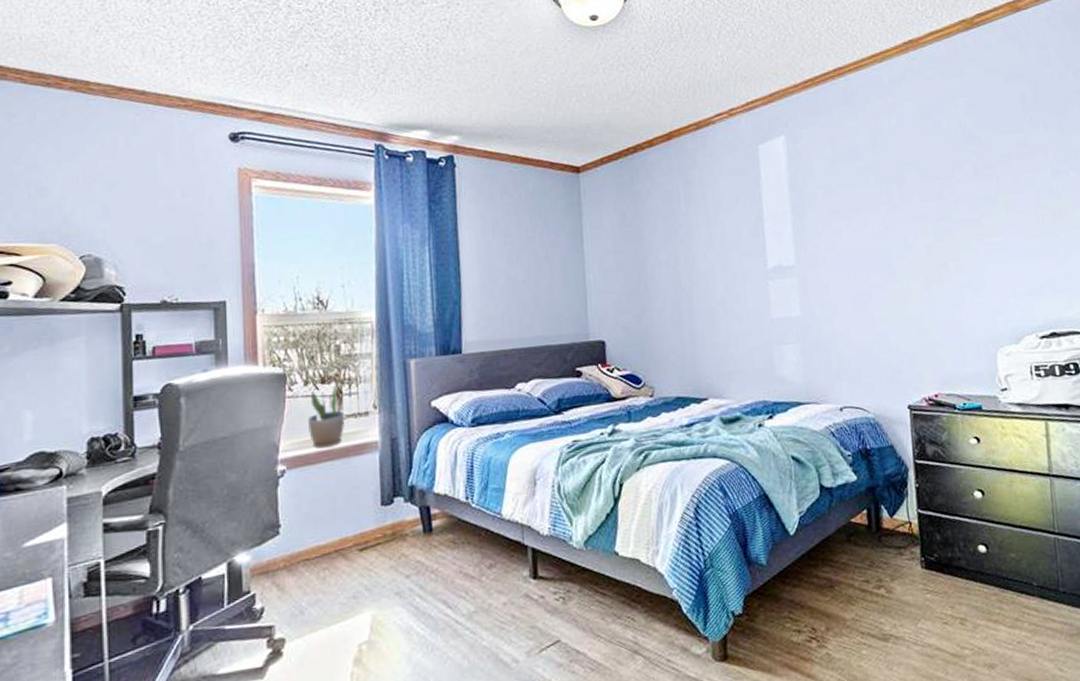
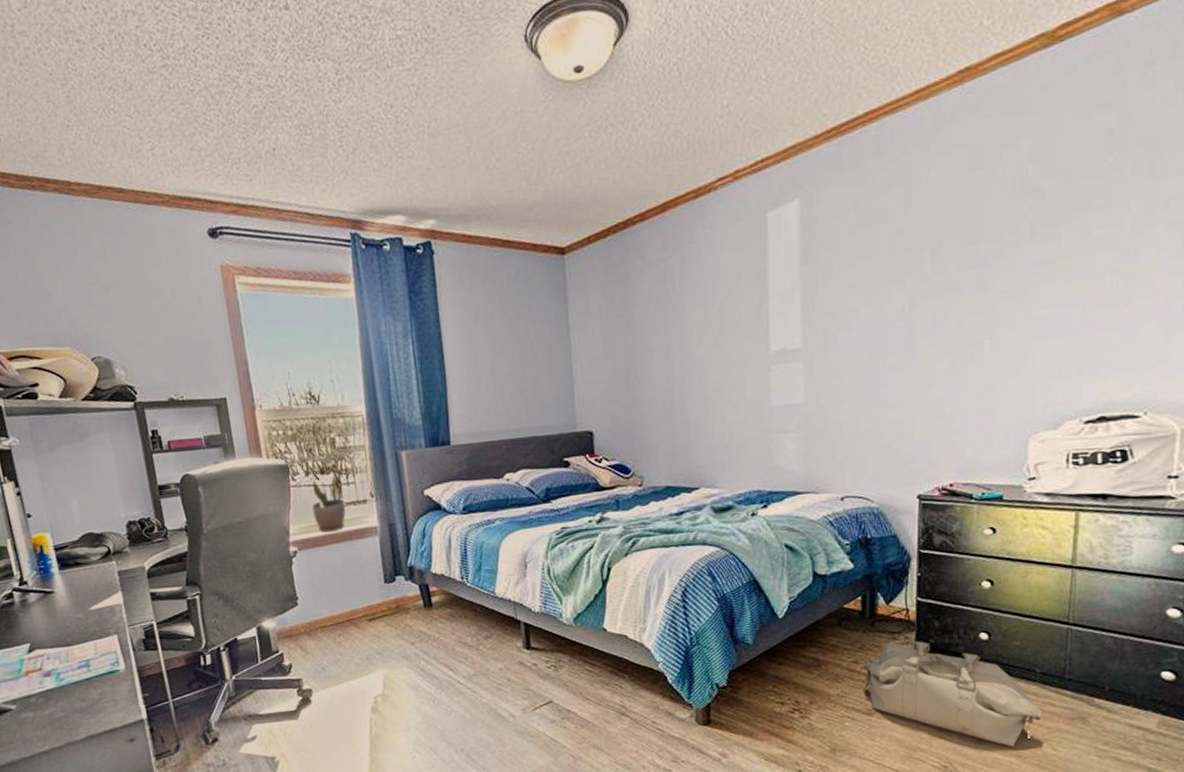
duffel bag: none [875,556,1045,670] -> present [863,641,1041,747]

